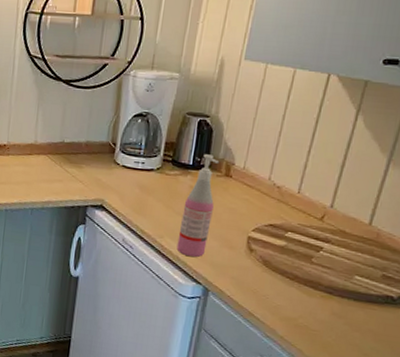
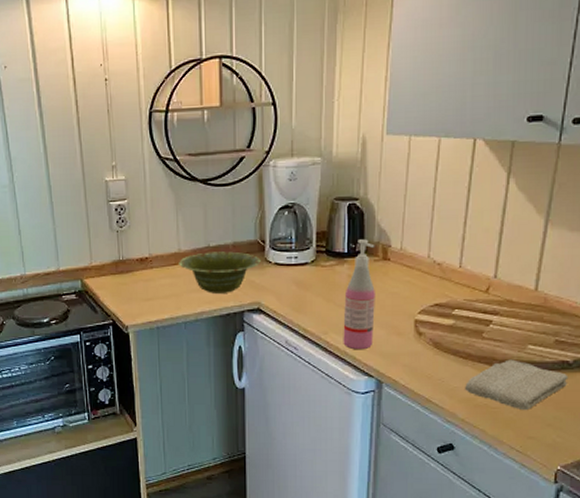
dish: none [33,147,110,188] -> present [179,251,261,293]
washcloth: none [288,286,391,338] -> present [465,359,569,411]

